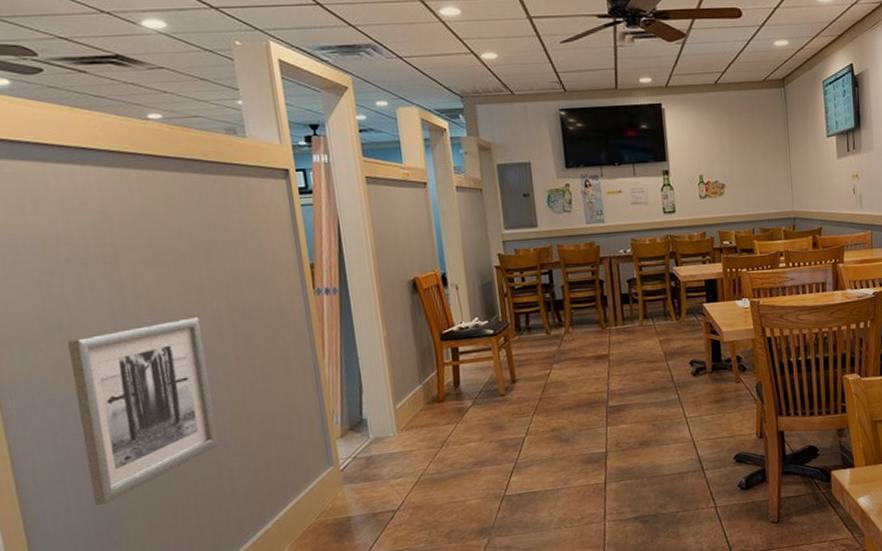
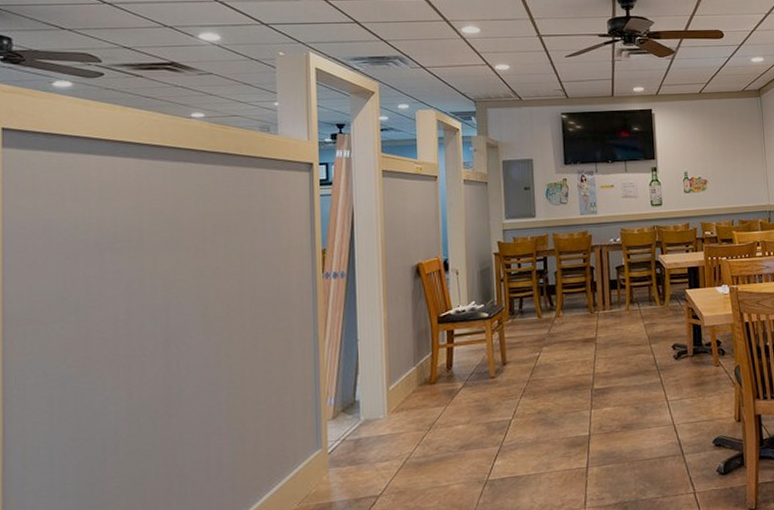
wall art: present [68,317,219,505] -> none [78,299,212,489]

